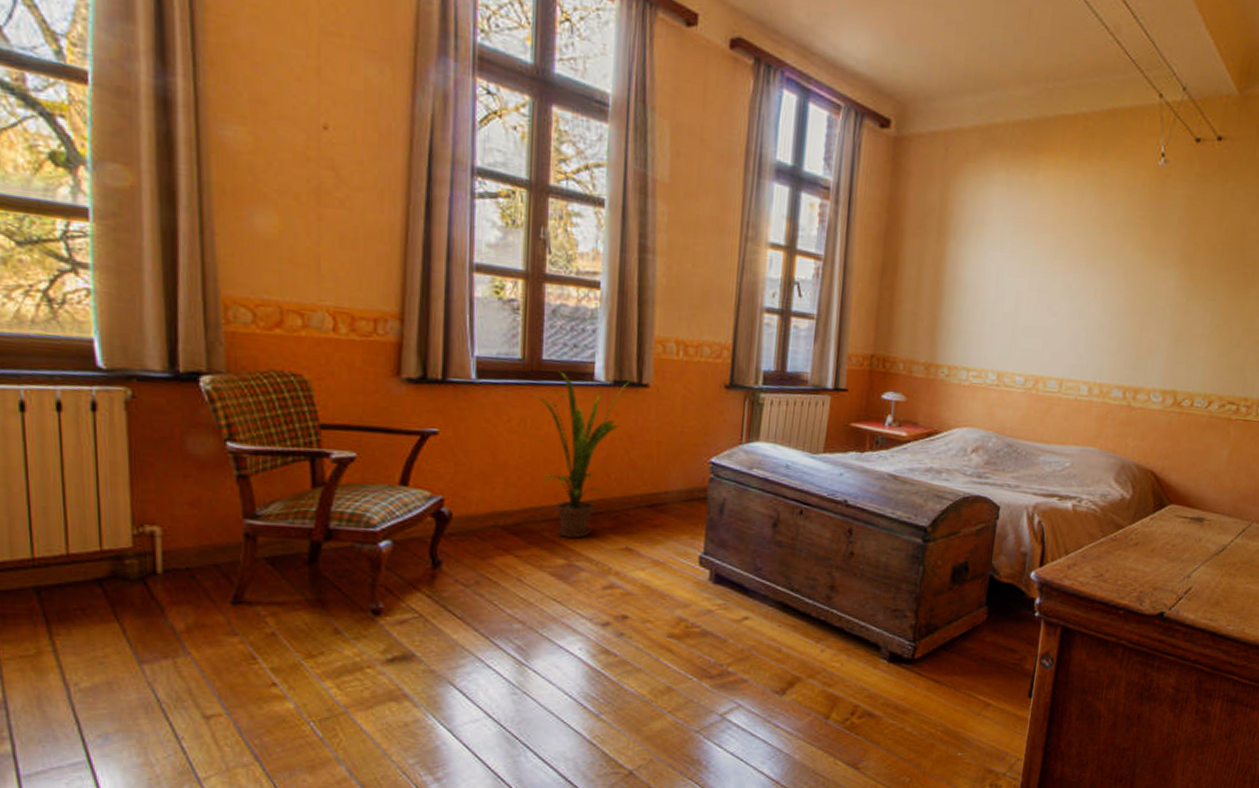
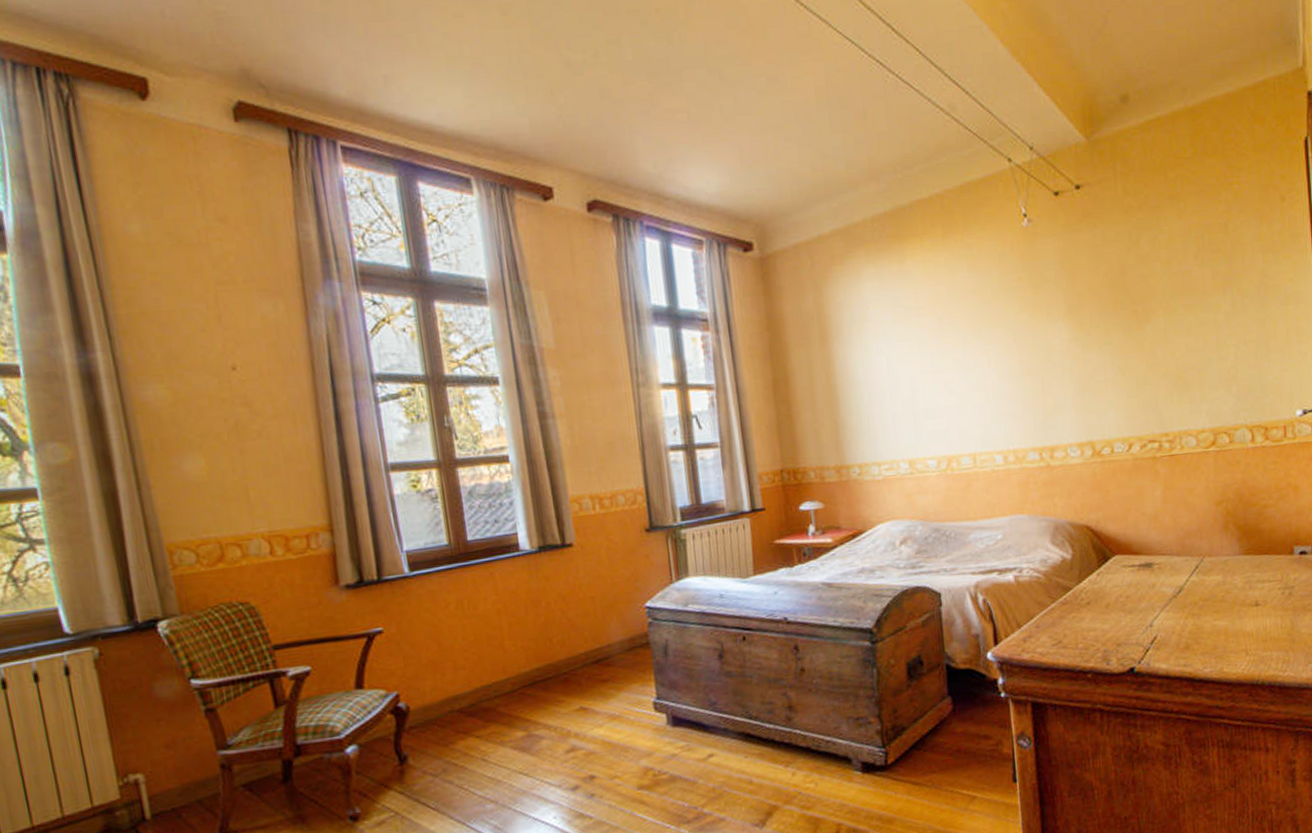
house plant: present [530,371,632,538] -> none [462,544,555,710]

